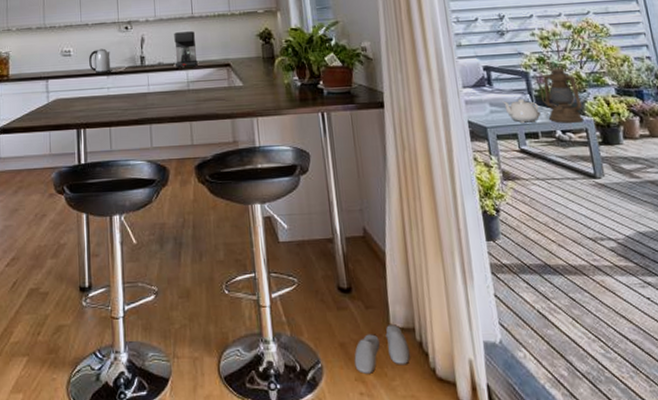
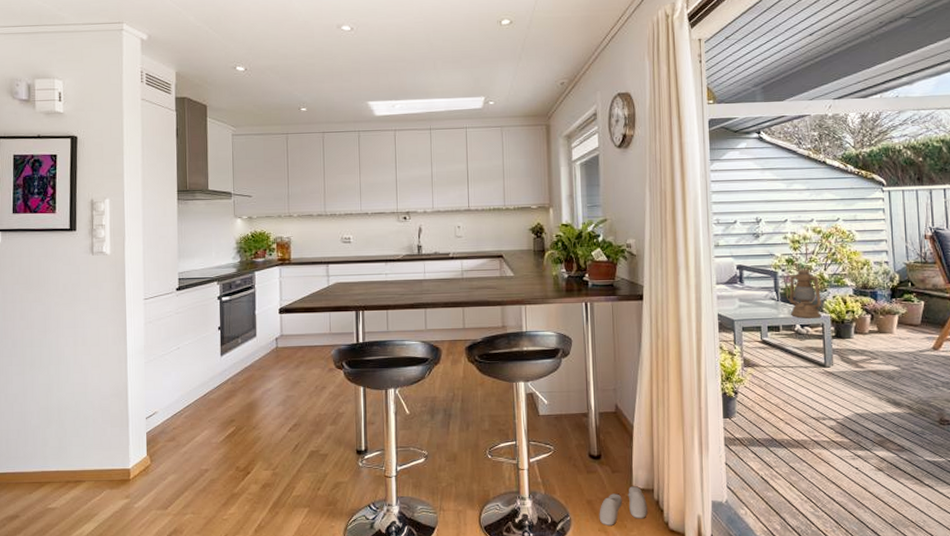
kettle: present [89,48,111,74] -> none [368,237,389,261]
coffee maker: present [174,31,198,67] -> none [450,223,472,257]
teapot: present [502,99,541,124] -> none [751,296,784,318]

